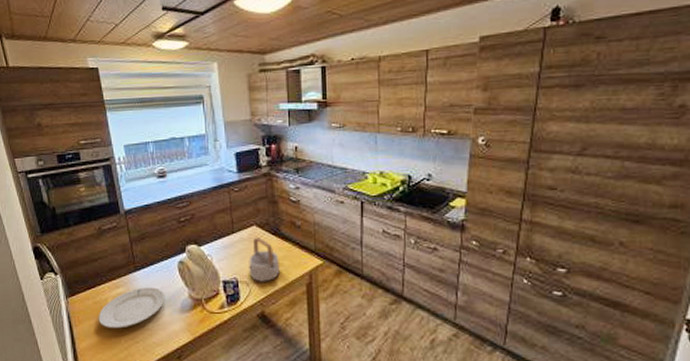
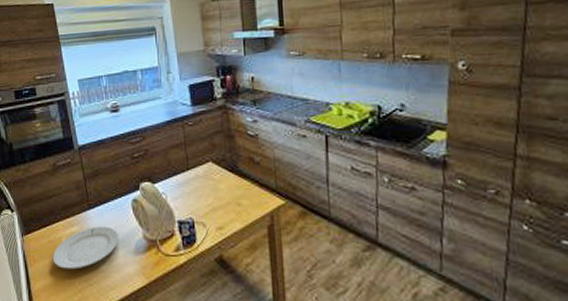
teapot: present [248,236,280,284] -> none [205,173,238,225]

